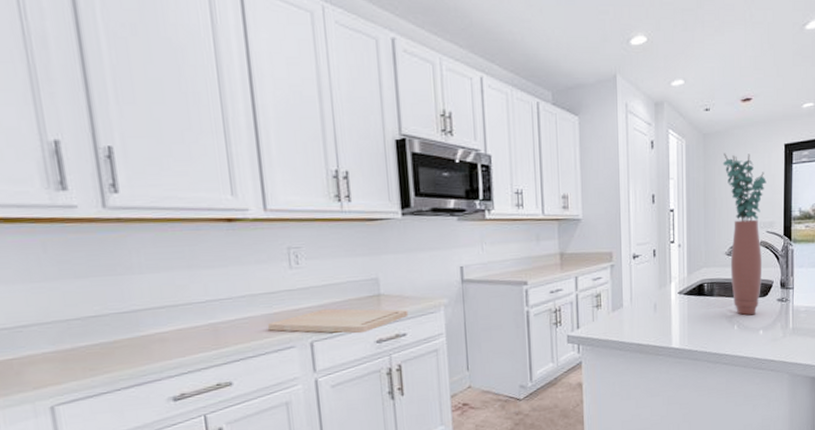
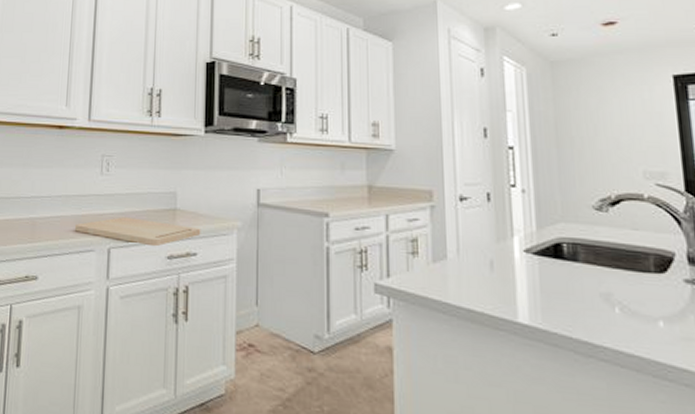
vase: present [723,153,767,316] -> none [580,84,655,297]

